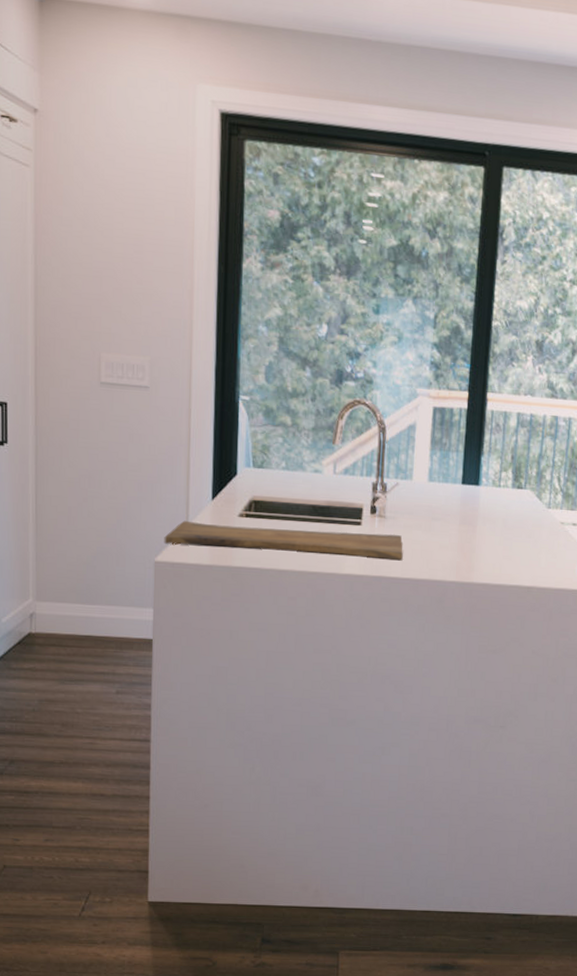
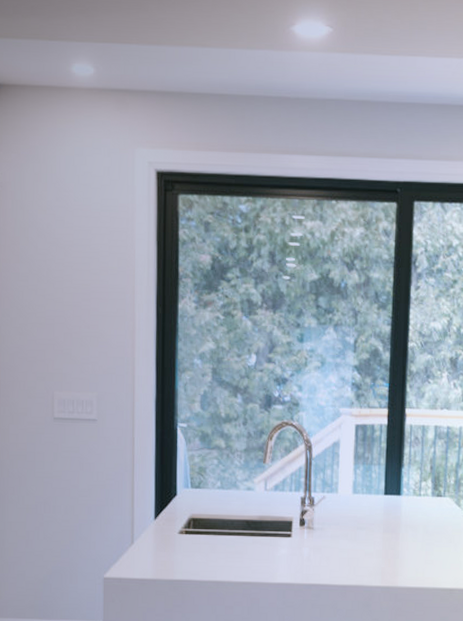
cutting board: present [164,520,403,560] -> none [112,539,331,568]

